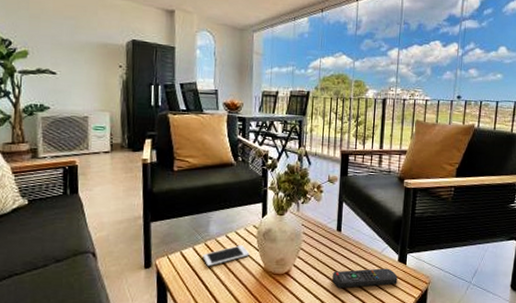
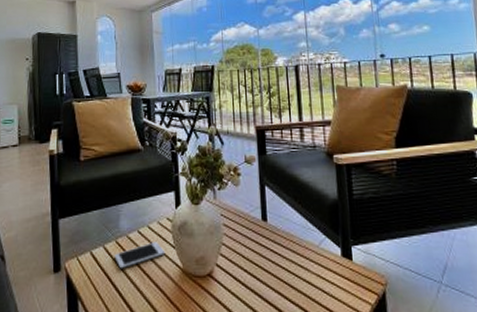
remote control: present [332,268,398,288] -> none [263,266,345,292]

